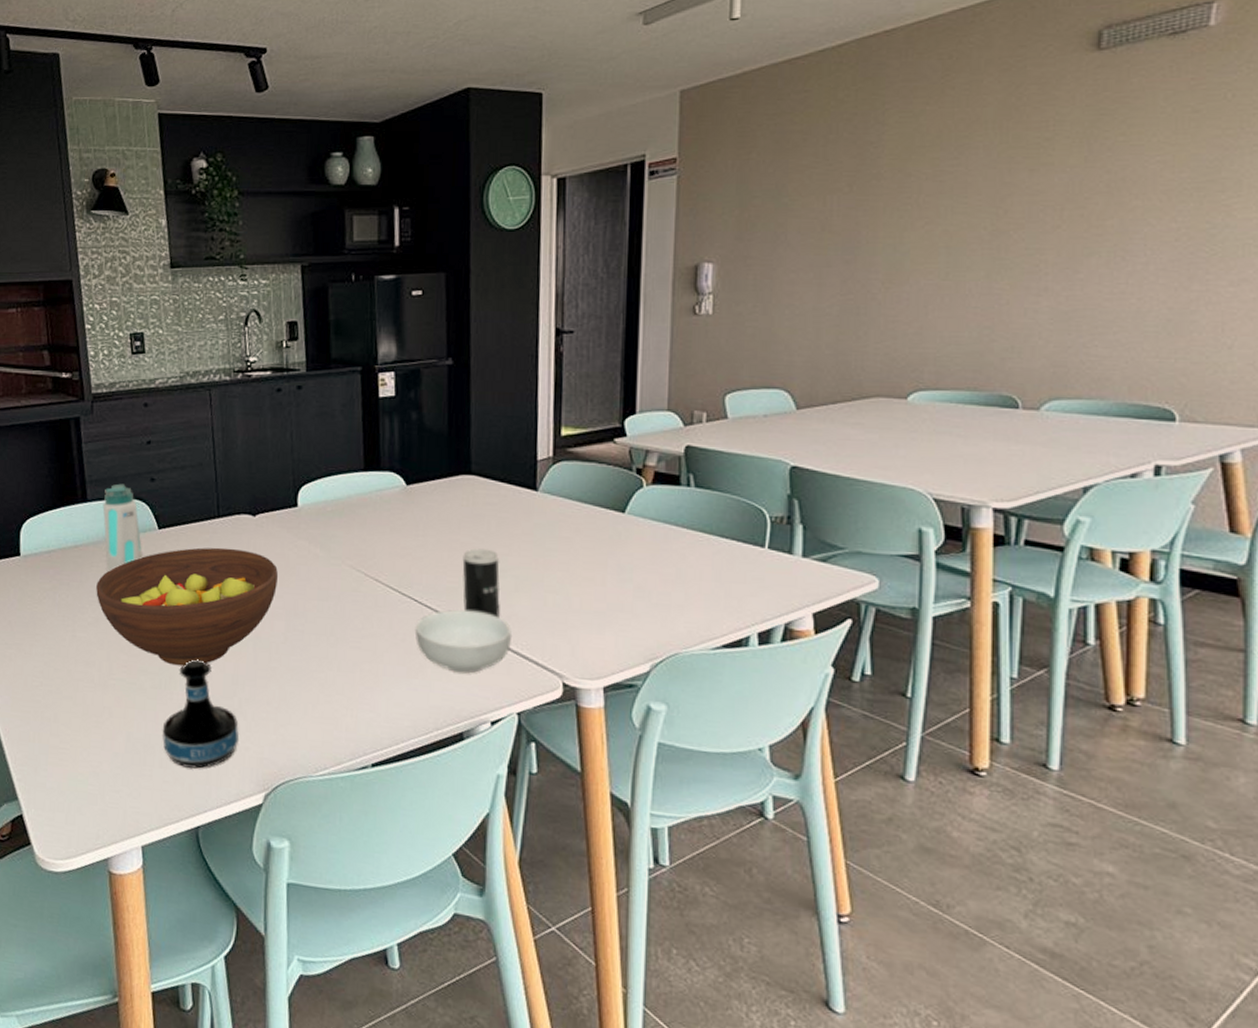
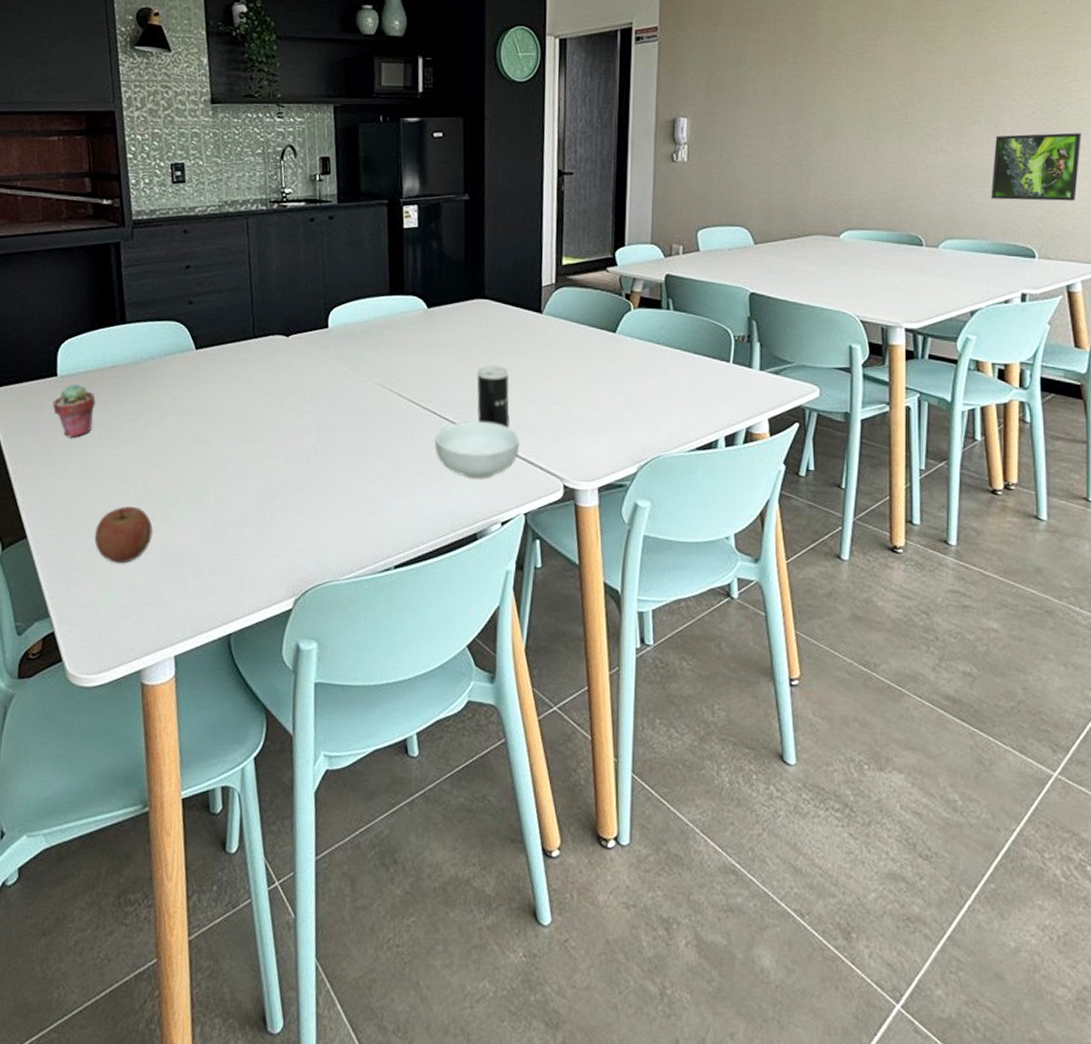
potted succulent: none [16,563,58,619] -> present [52,383,96,438]
apple: none [60,690,118,749] -> present [94,506,153,564]
fruit bowl: present [96,547,279,666] -> none [133,366,310,480]
water bottle: present [102,483,144,573] -> none [141,306,181,392]
tequila bottle: present [162,659,239,769] -> none [196,473,270,579]
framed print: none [1113,262,1245,350] -> present [990,132,1081,202]

